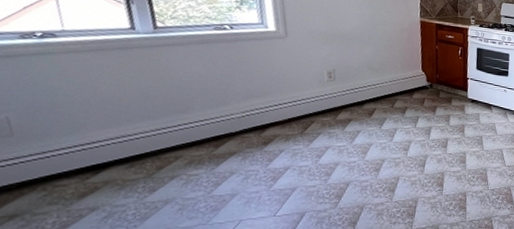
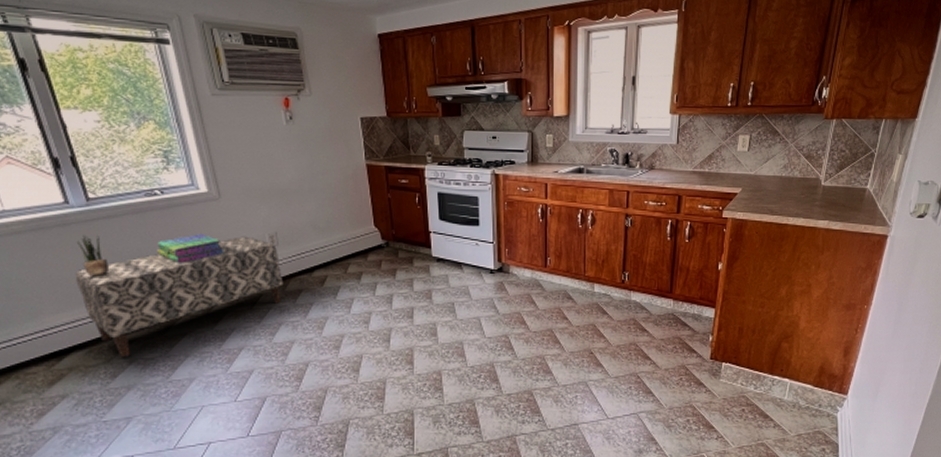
bench: none [128,70,336,173] -> present [75,236,284,358]
potted plant: none [137,58,167,96] -> present [77,234,109,276]
stack of books: none [217,66,285,91] -> present [157,234,226,264]

